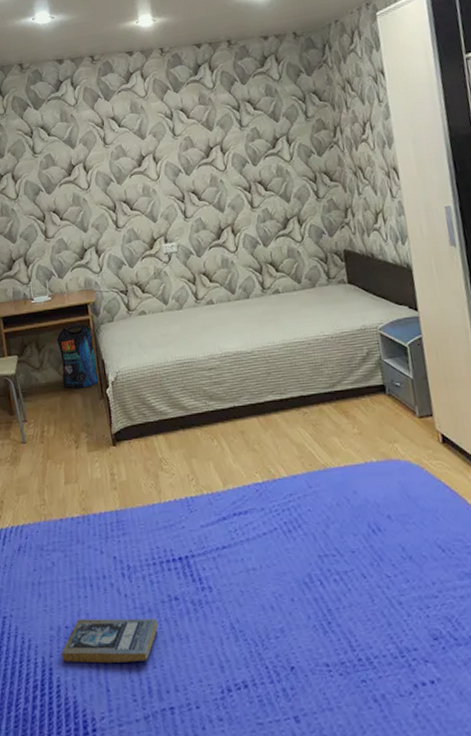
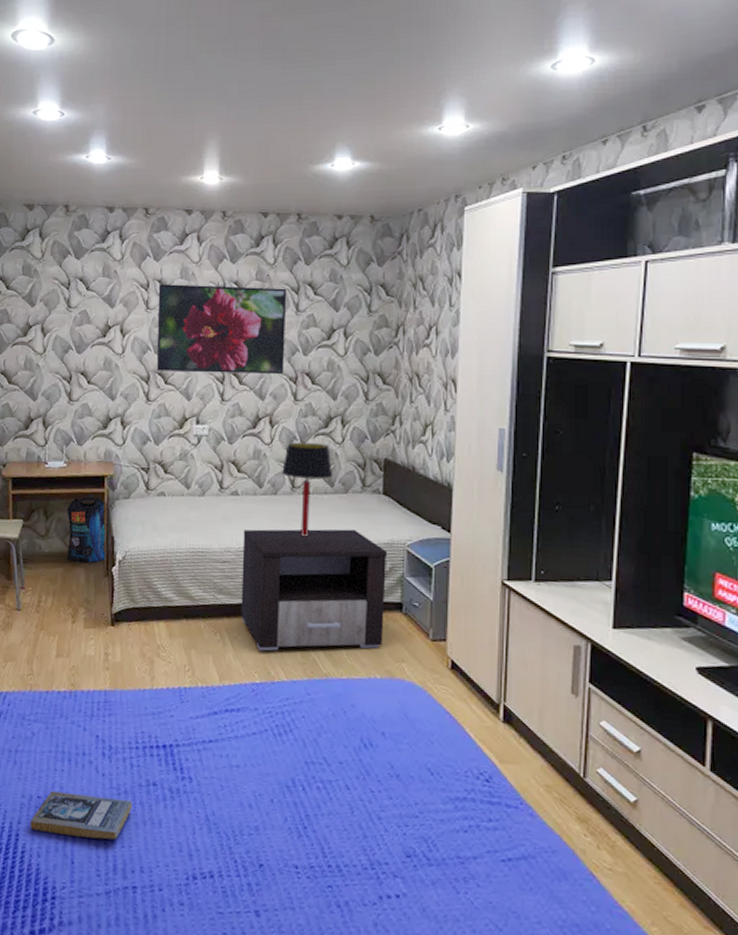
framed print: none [112,108,238,199] -> present [156,284,287,375]
nightstand: none [223,321,373,451] -> present [241,529,388,651]
table lamp: none [250,244,299,334] -> present [282,442,333,536]

